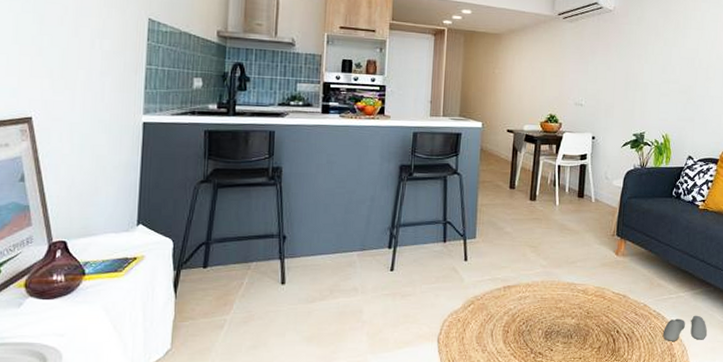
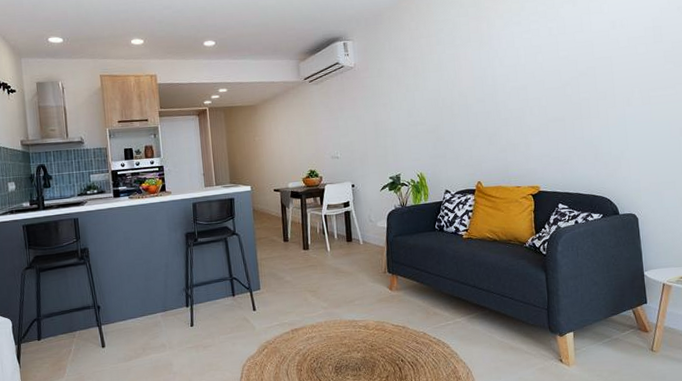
slippers: present [663,315,707,341] -> none [446,338,488,365]

